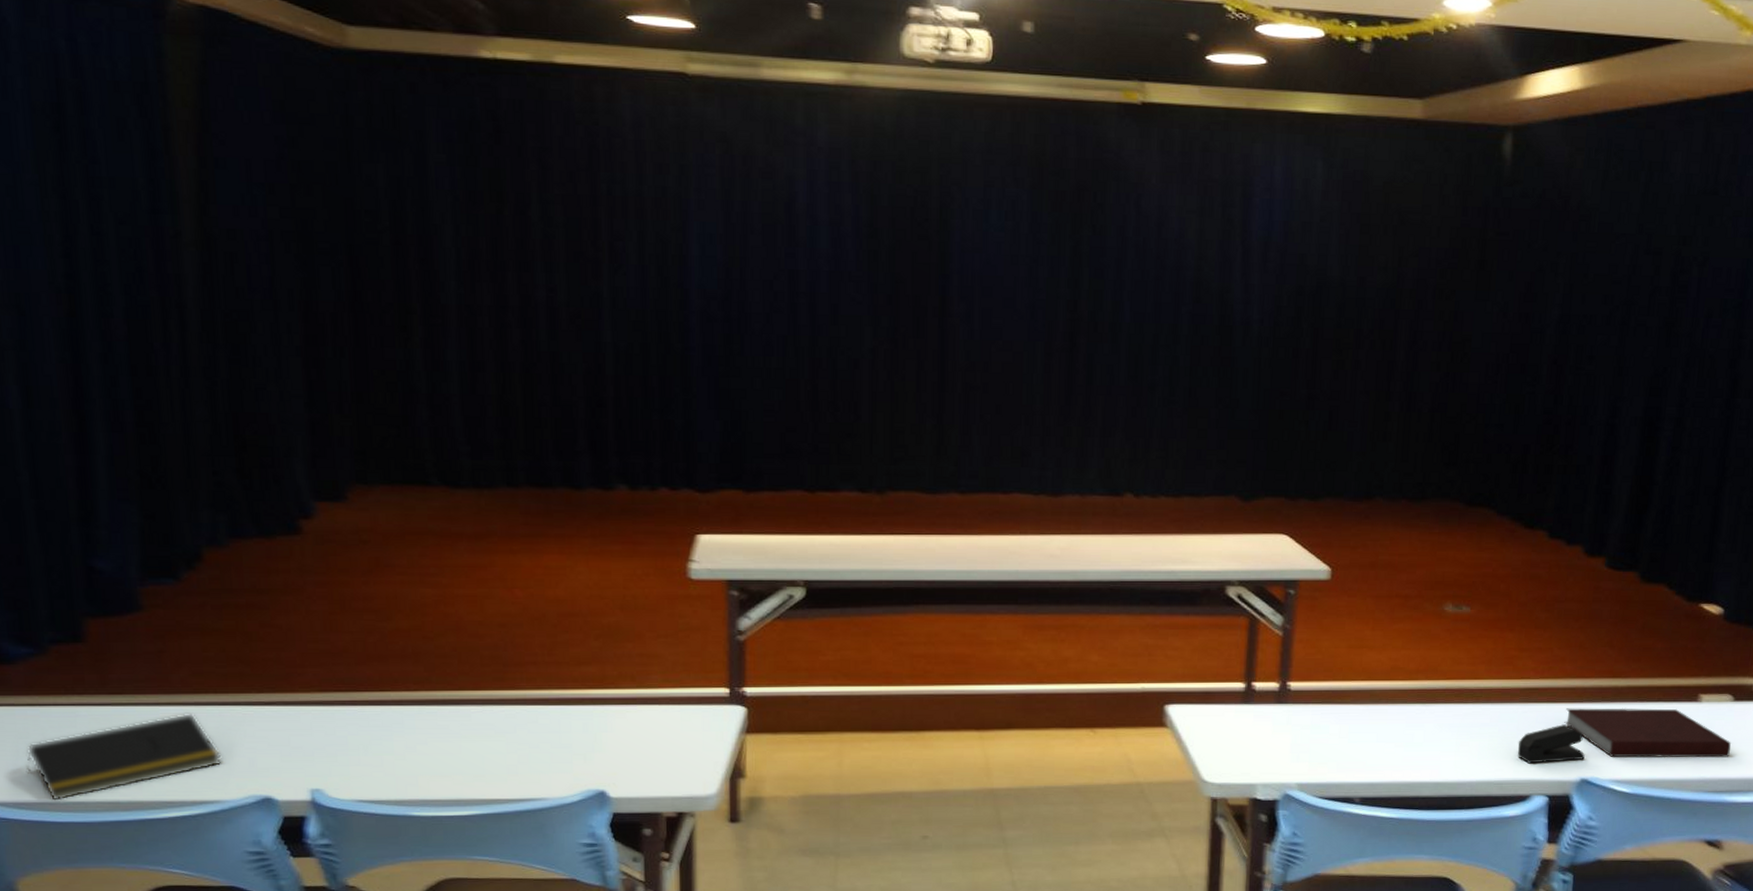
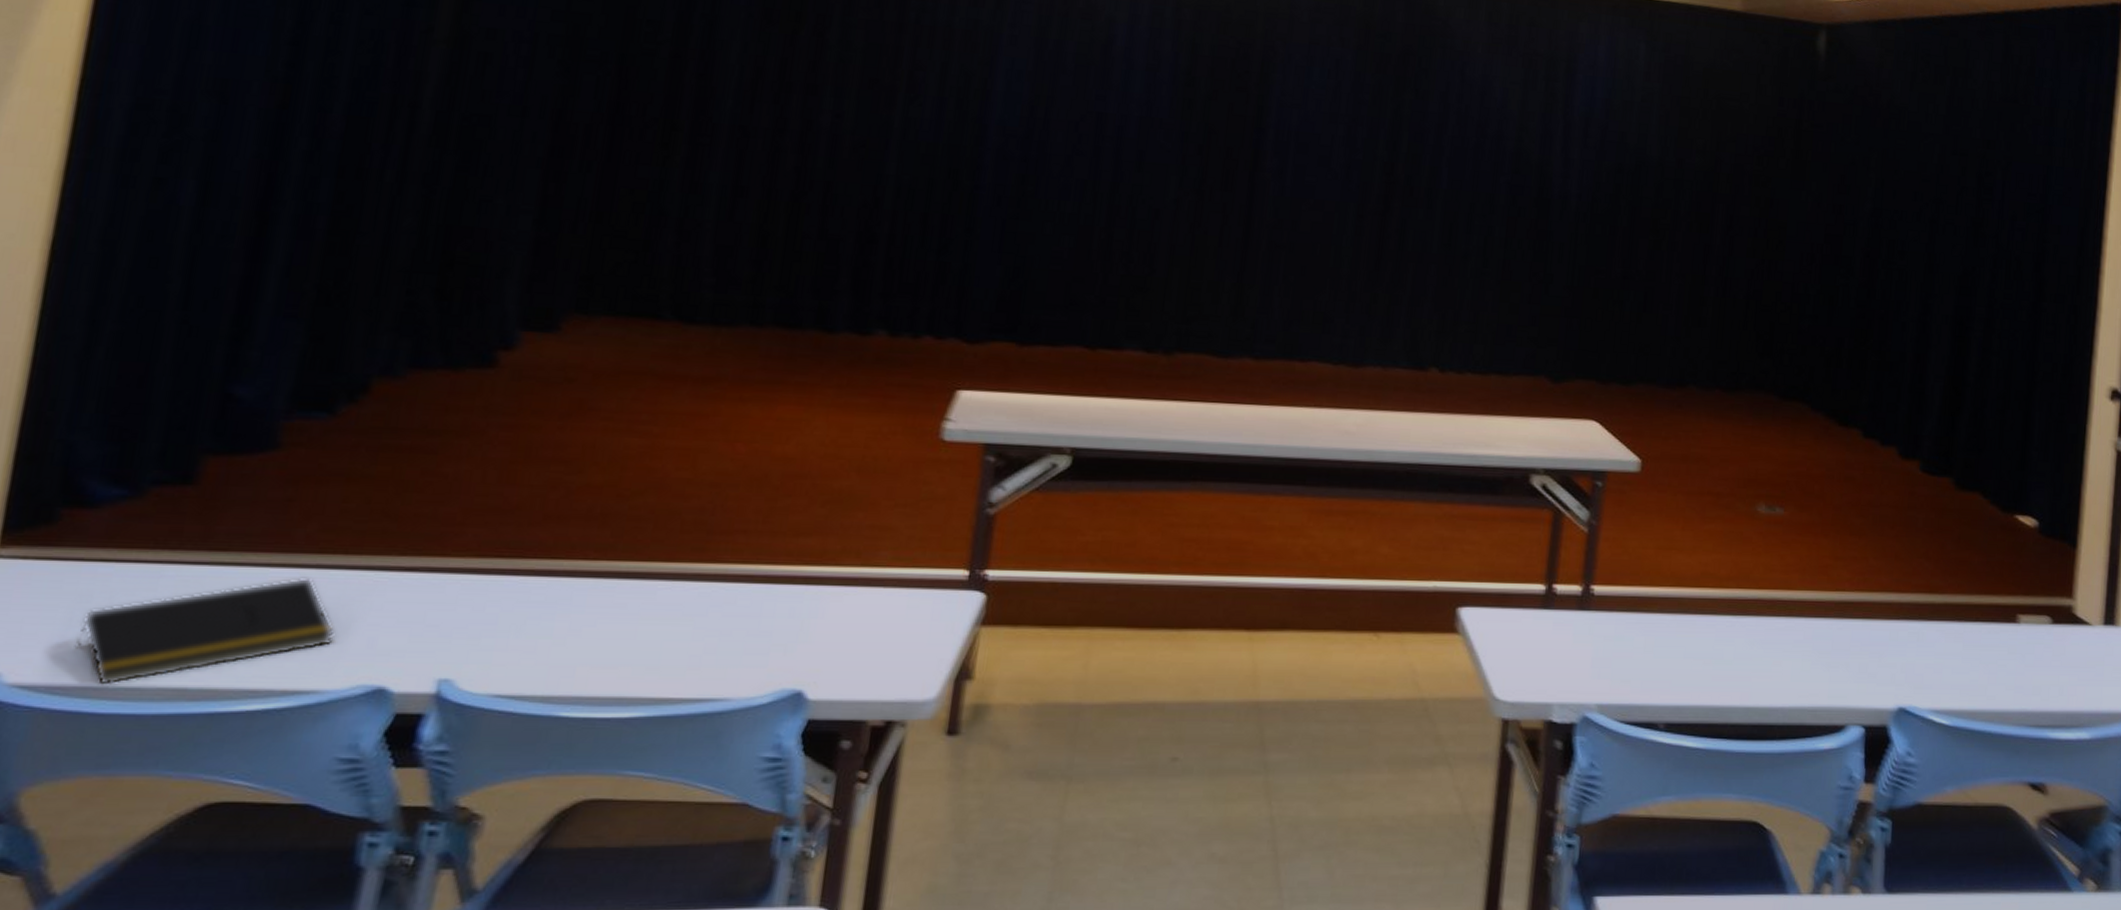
stapler: present [1517,724,1585,764] -> none [1831,644,1902,688]
notebook: present [1564,708,1731,758] -> none [1880,626,2051,687]

